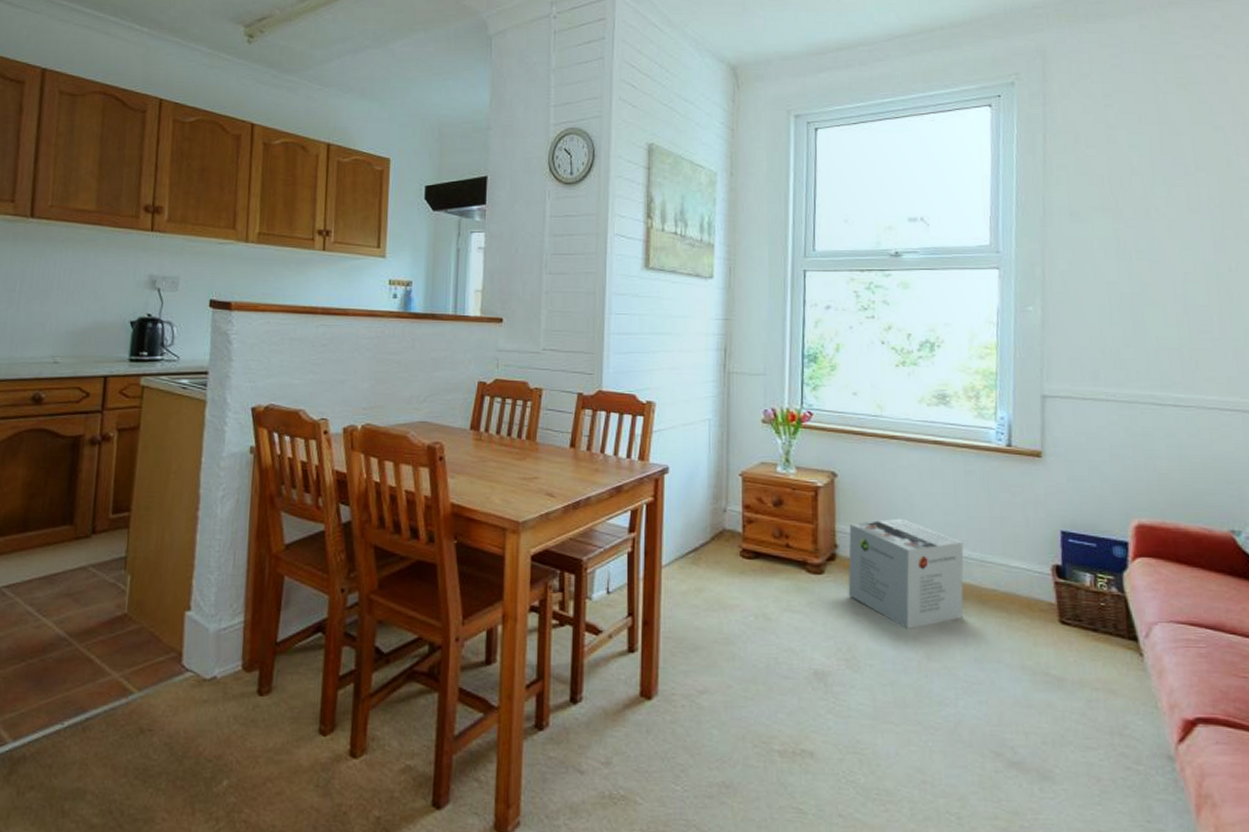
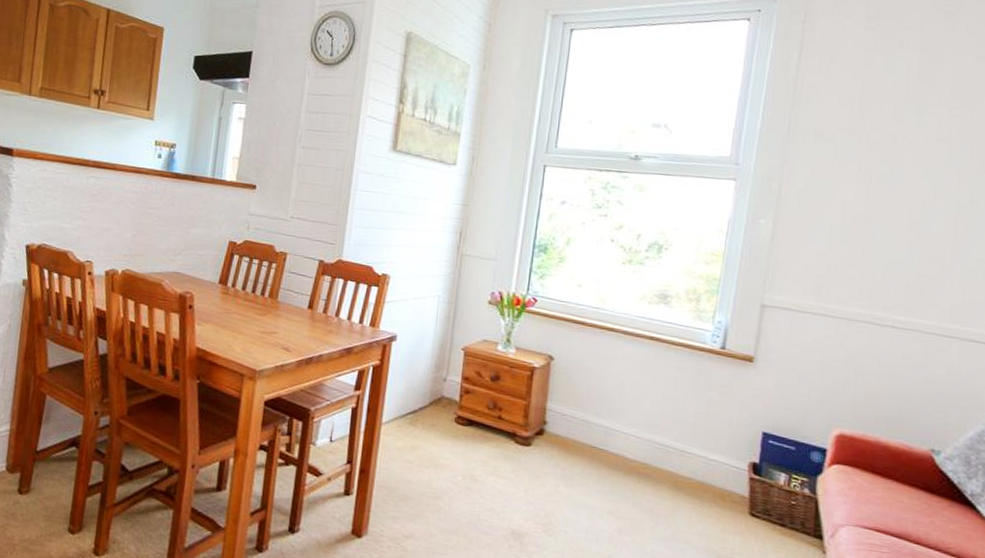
cardboard box: present [848,518,964,629] -> none [551,403,667,504]

